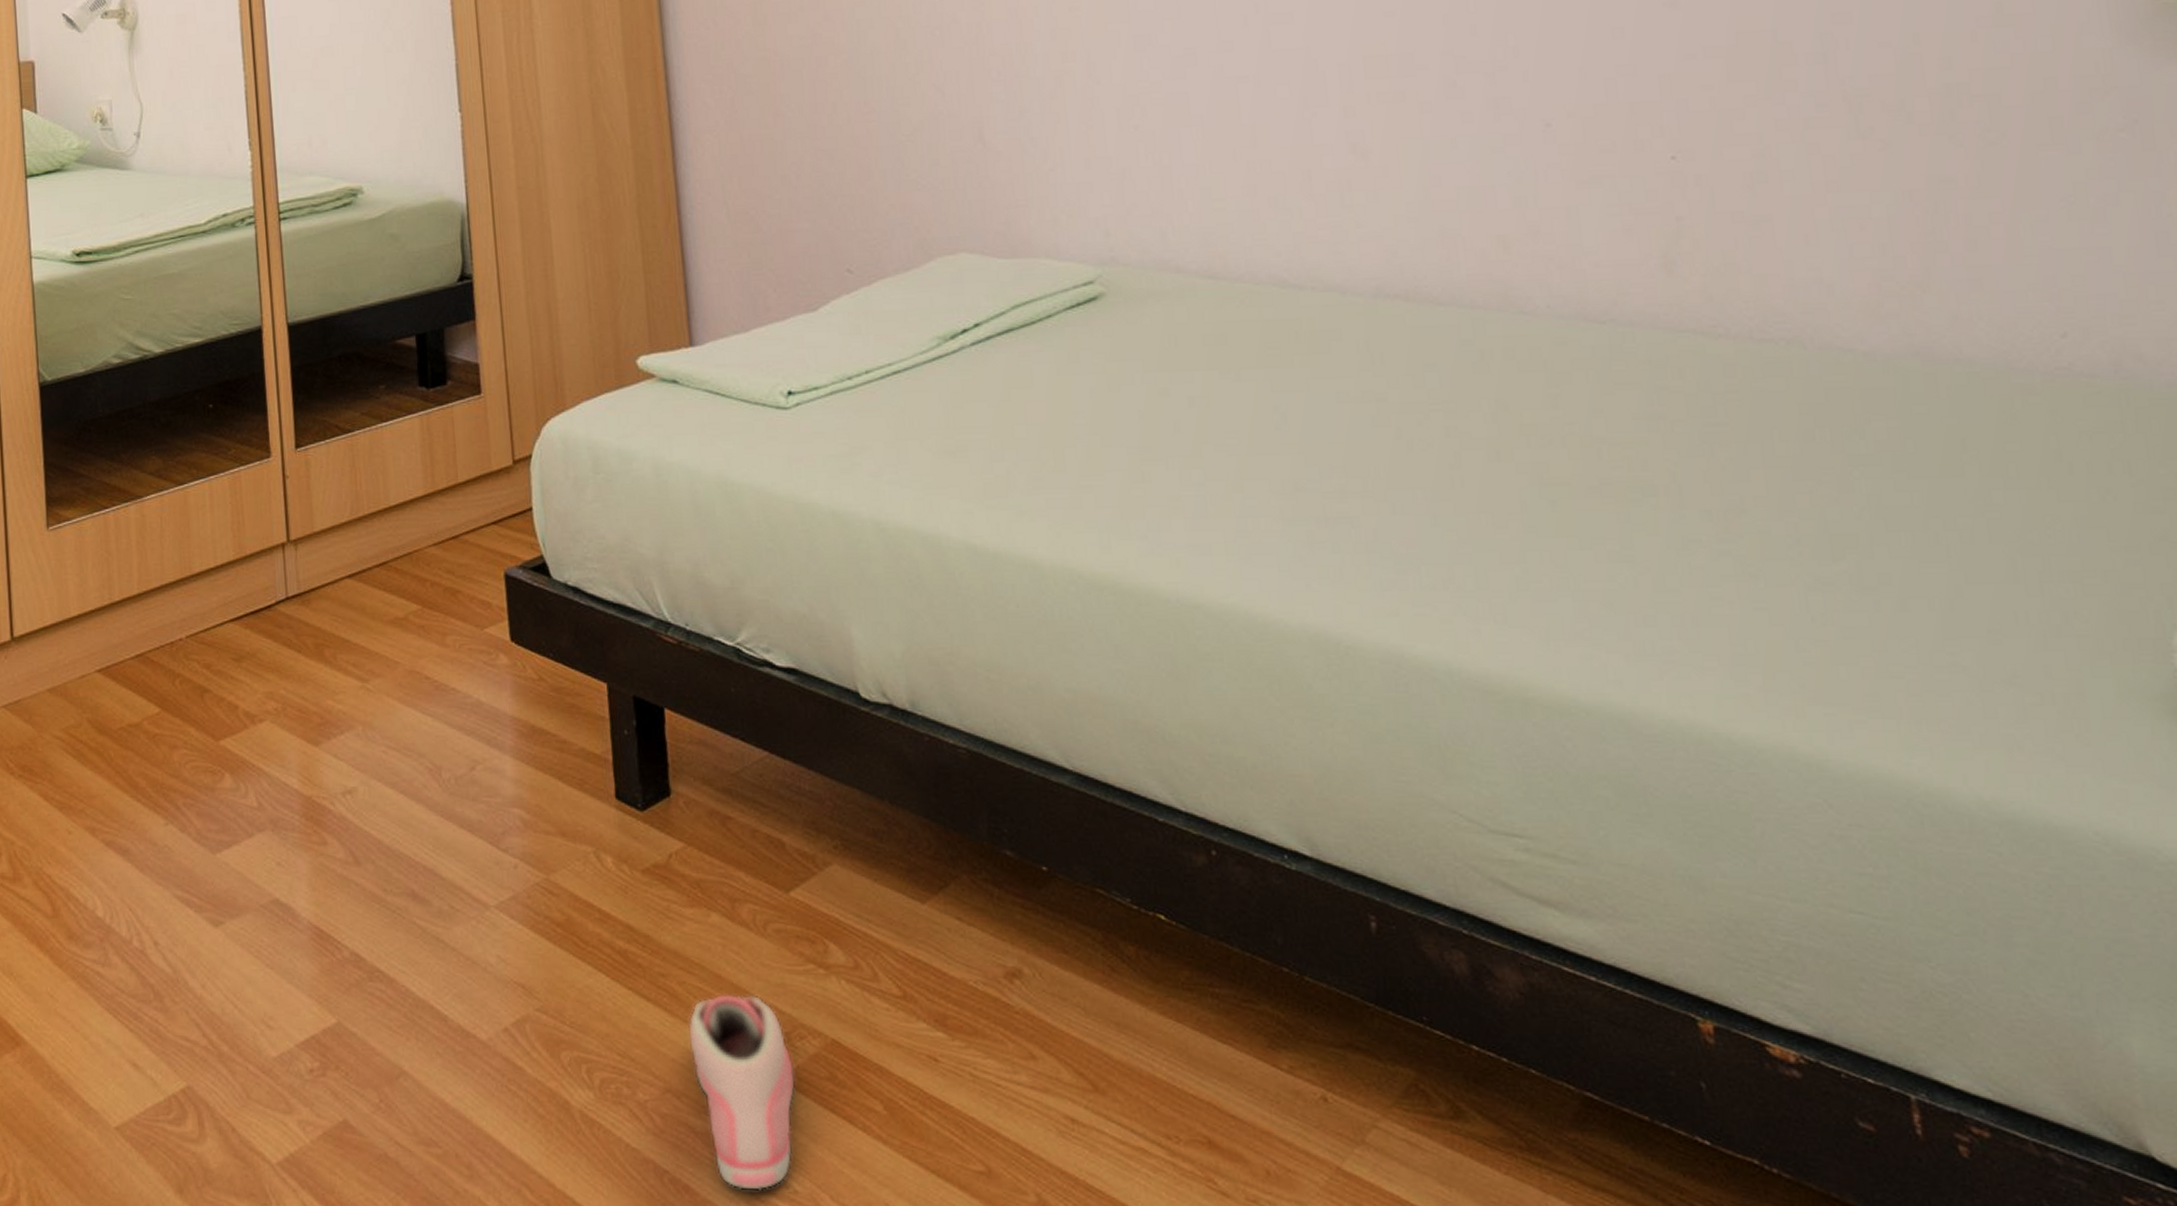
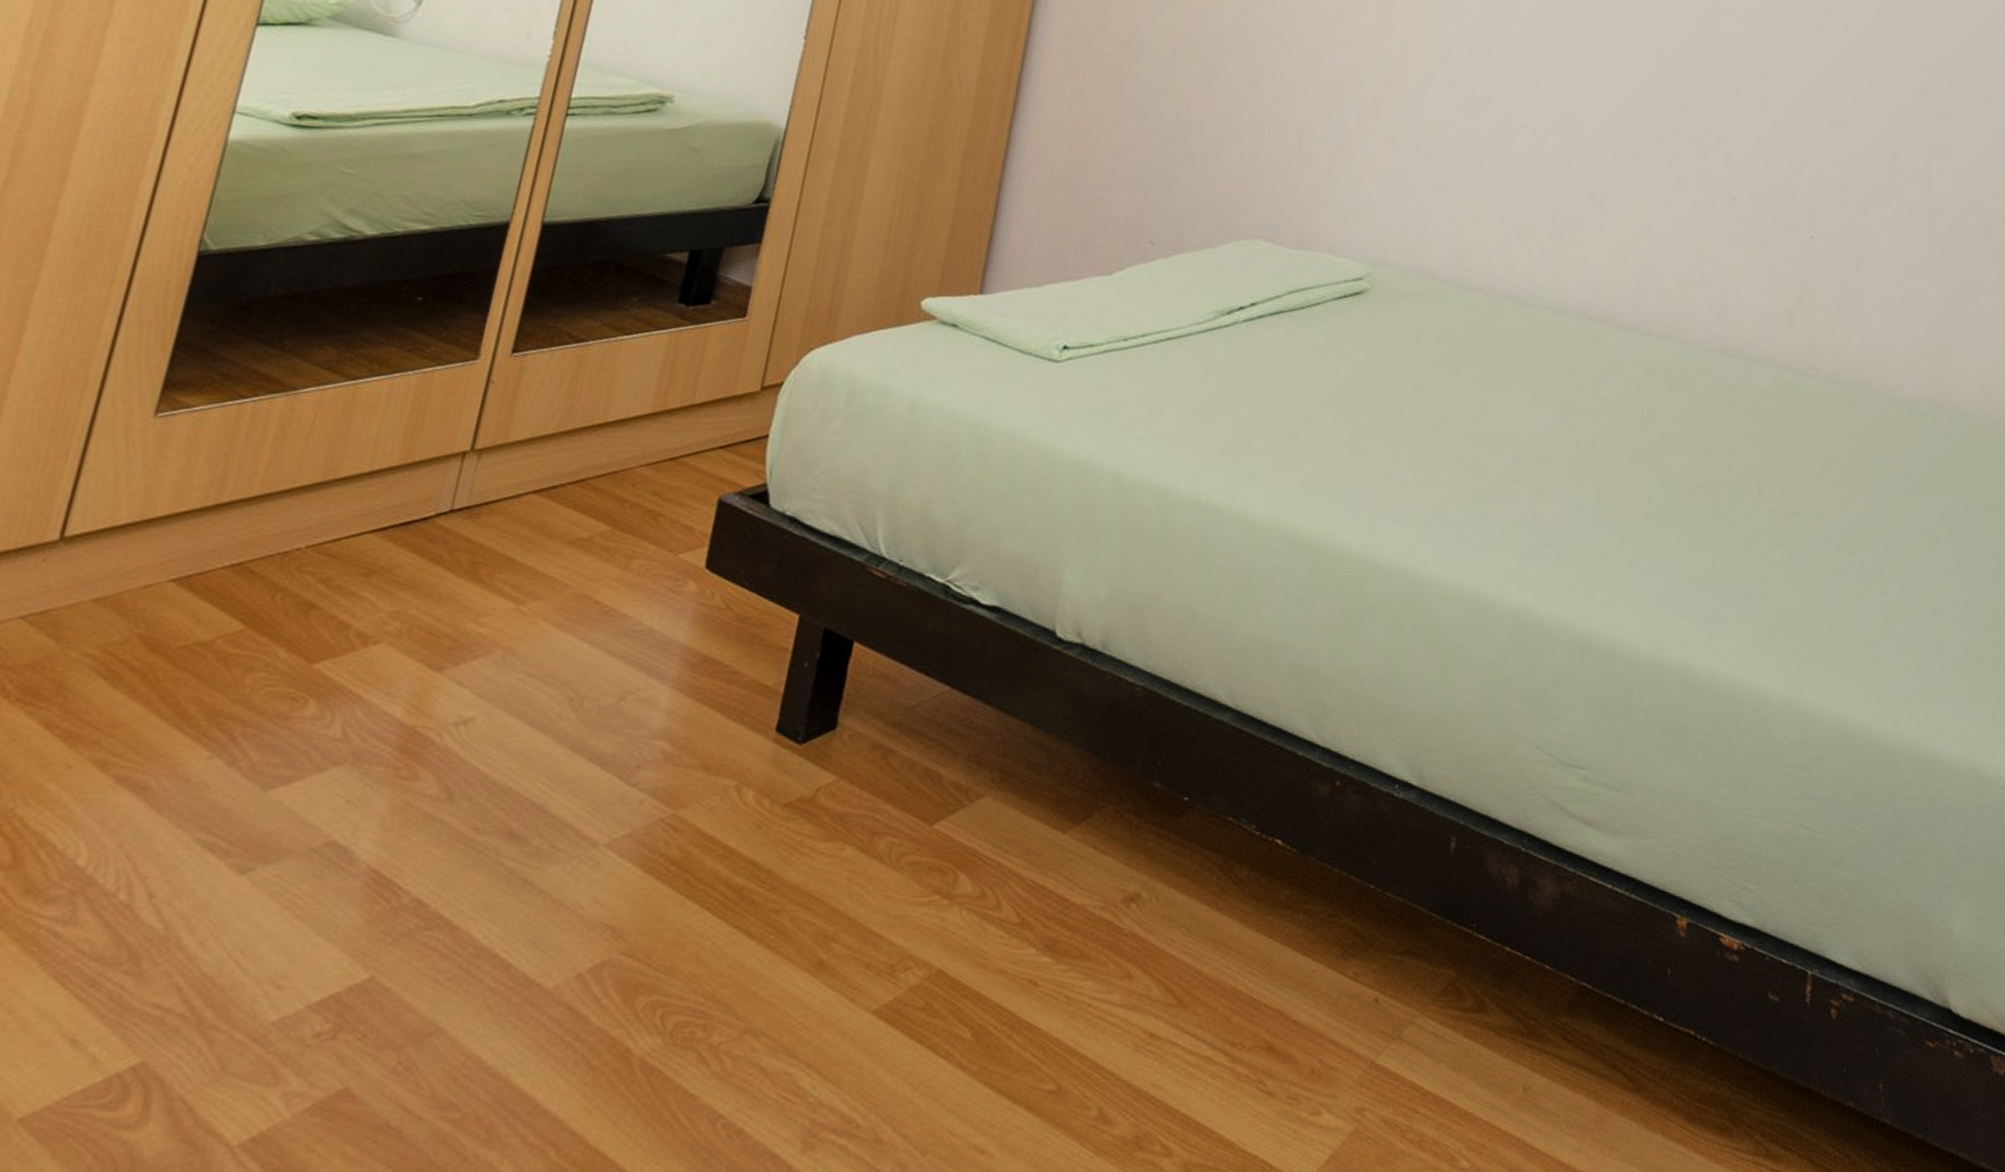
sneaker: present [688,993,796,1191] -> none [778,928,892,1129]

